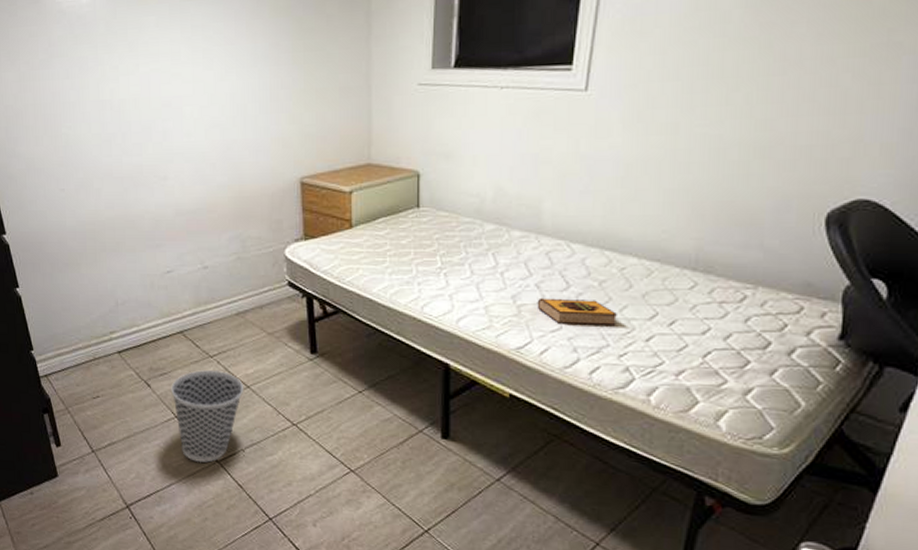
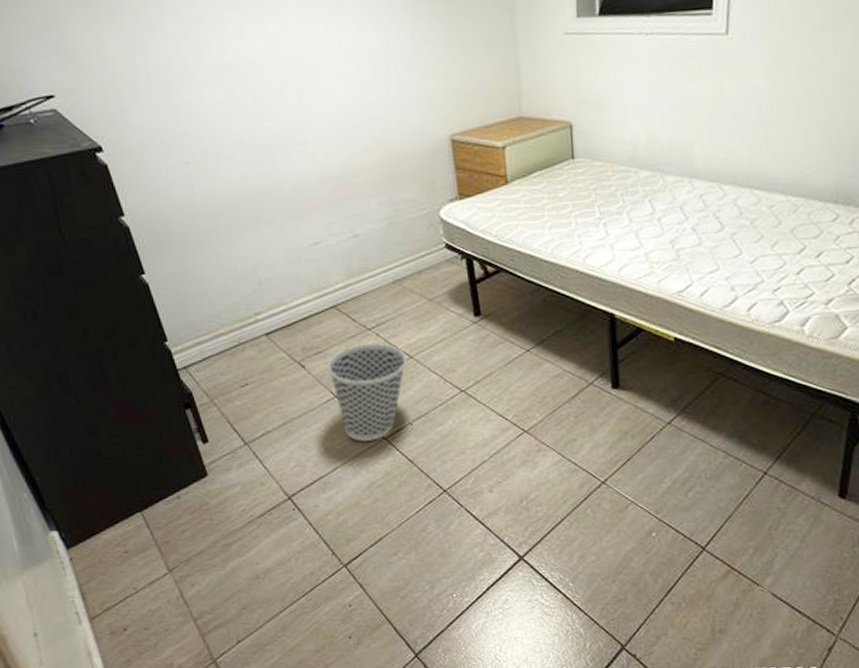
hardback book: present [537,298,618,325] -> none [694,238,770,265]

